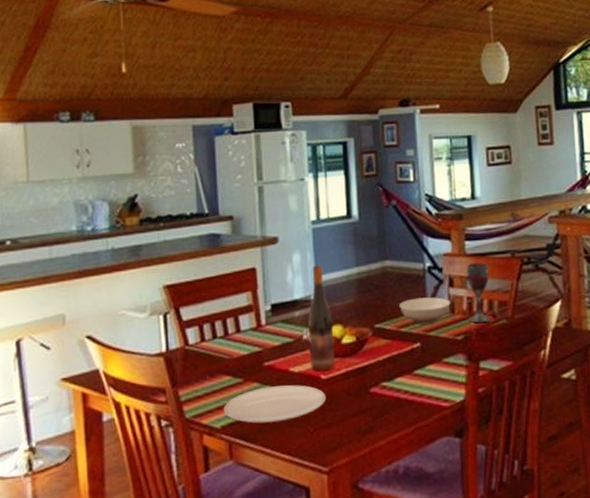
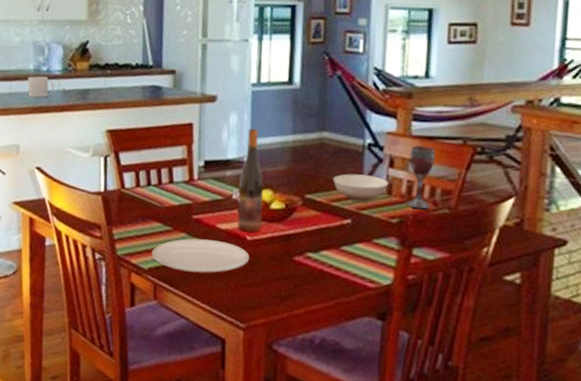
mug: none [70,237,102,262] -> present [27,76,55,99]

